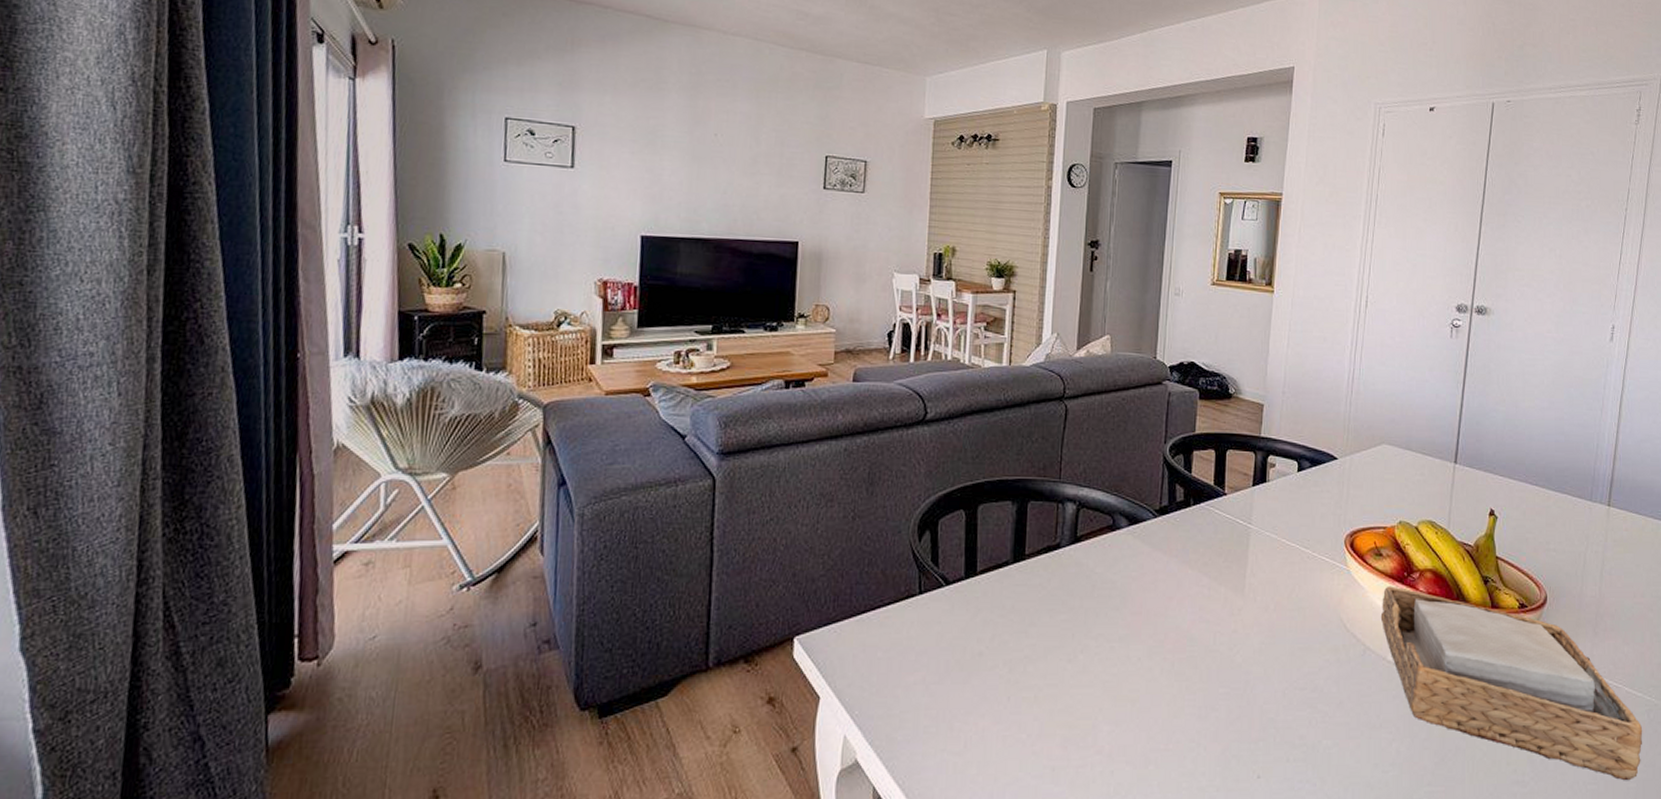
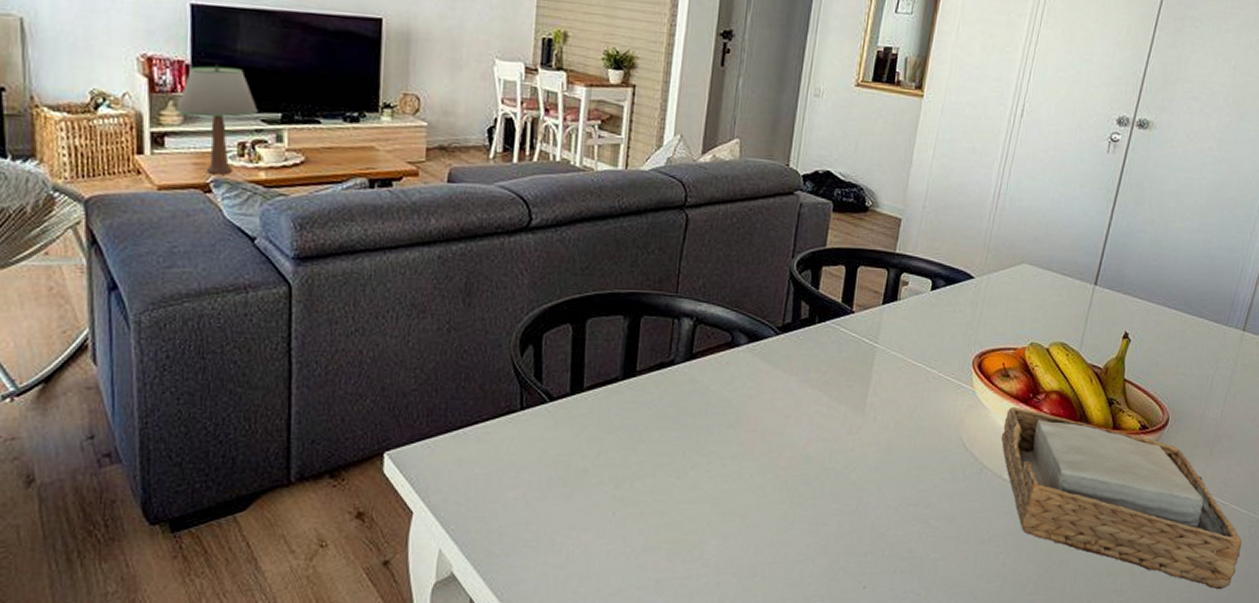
table lamp: none [624,284,693,380] -> present [176,63,258,175]

